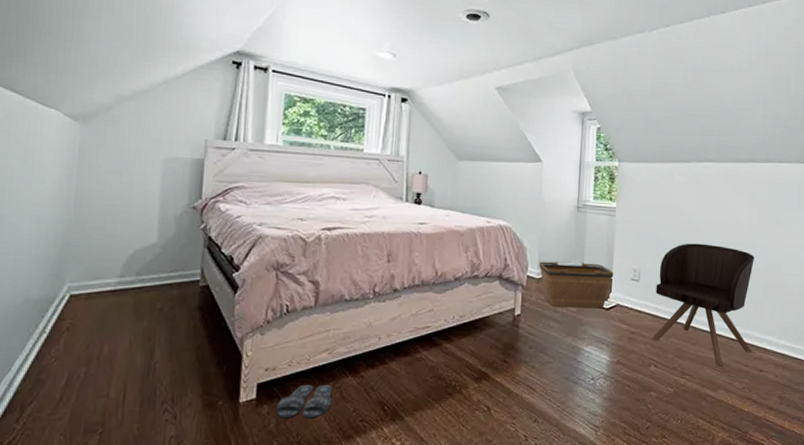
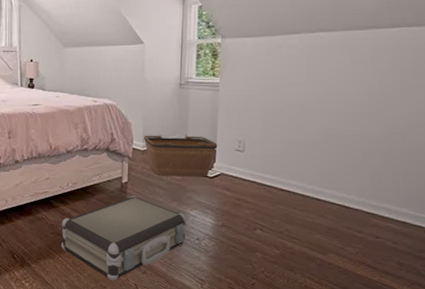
briefcase: none [442,330,582,434] -> present [61,196,187,282]
armchair: present [652,243,754,366] -> none [258,114,373,232]

